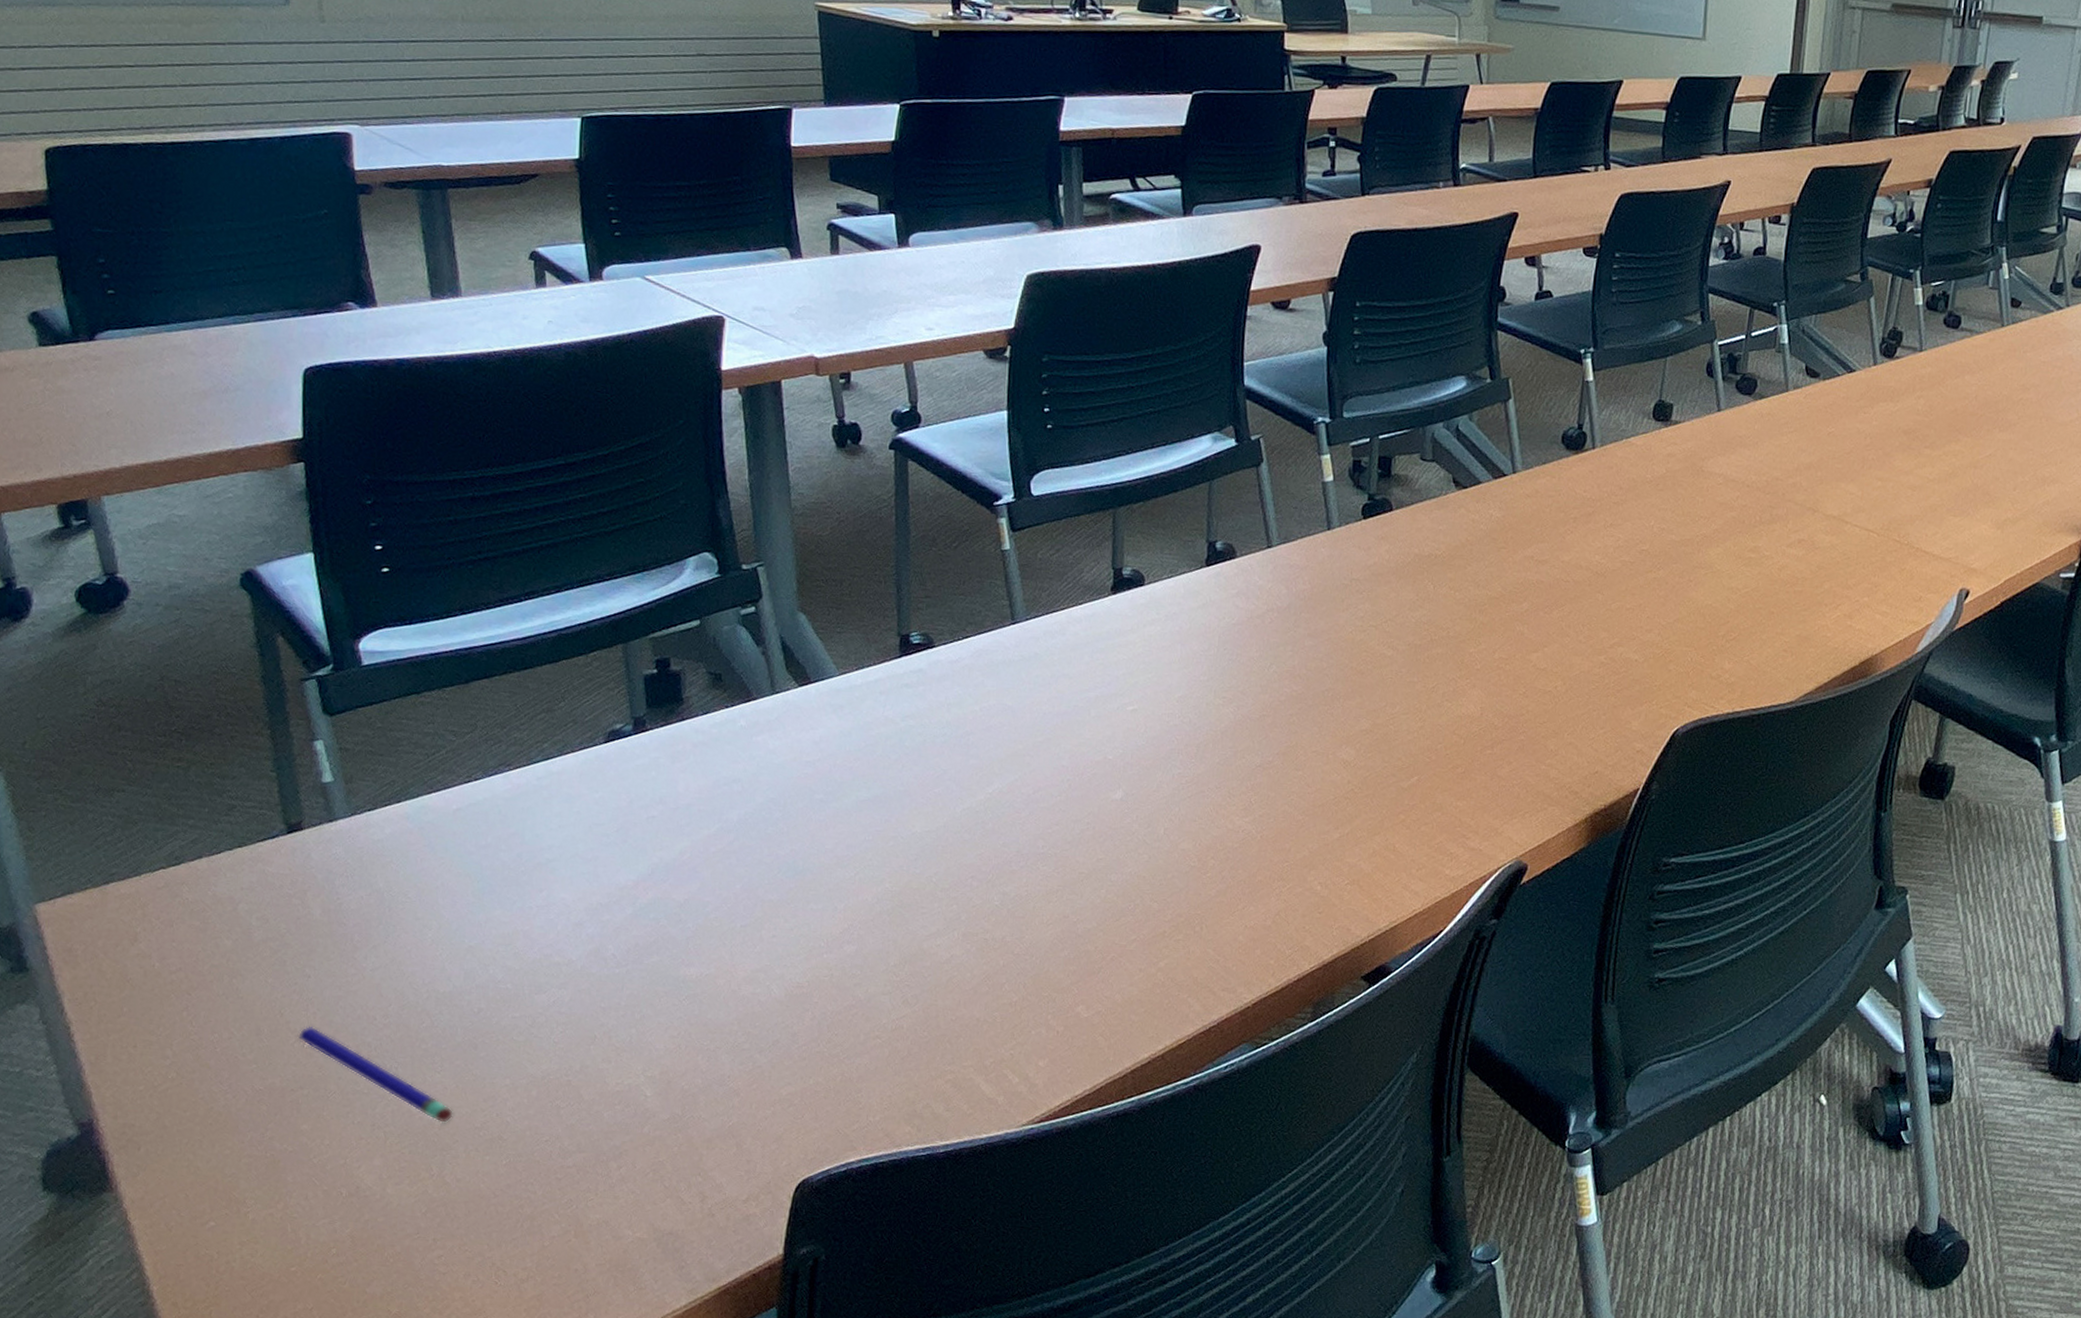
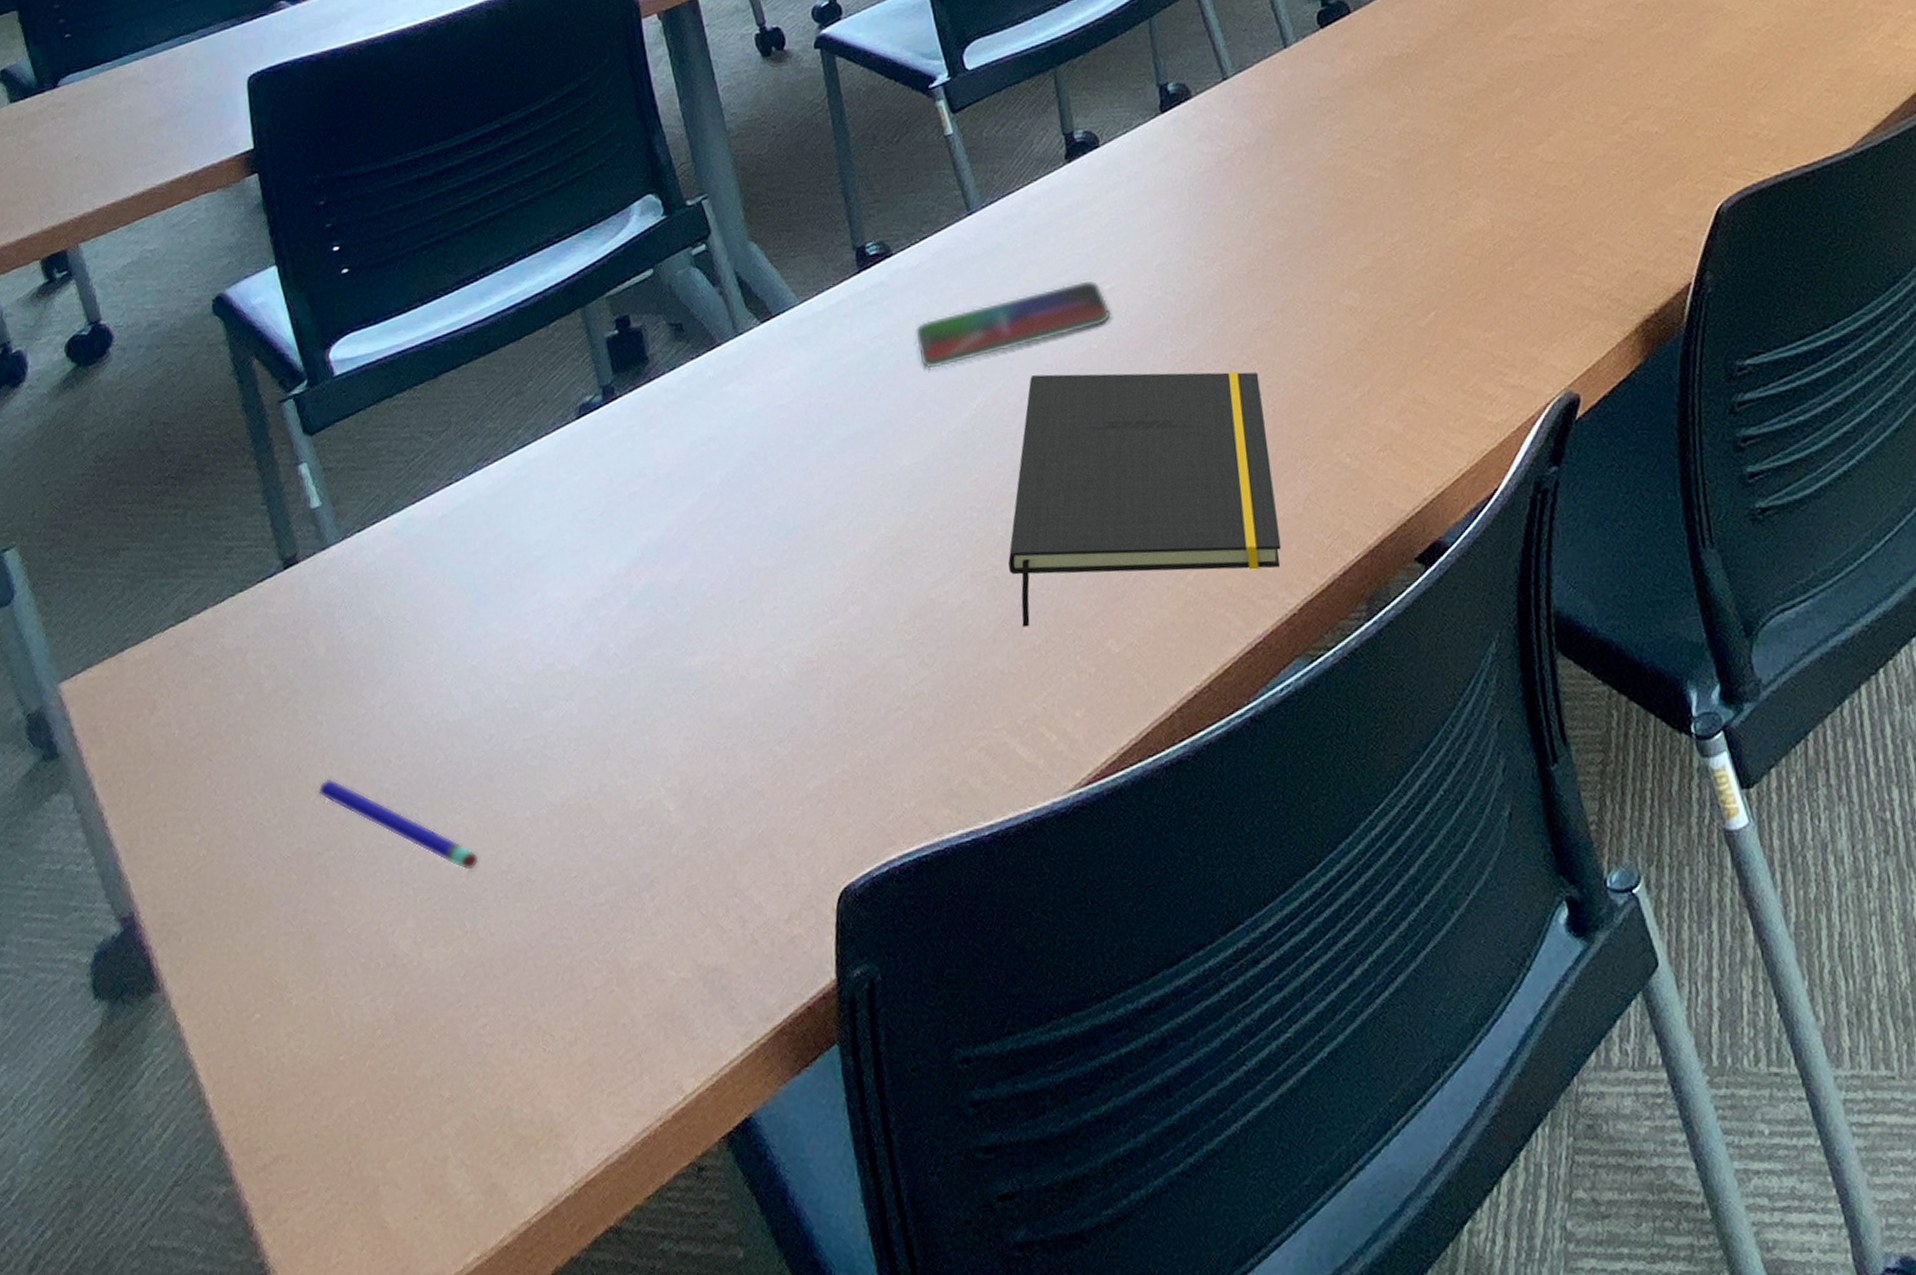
smartphone: none [944,699,1130,753] -> present [914,280,1111,369]
notepad: none [999,773,1253,985] -> present [1008,371,1282,627]

